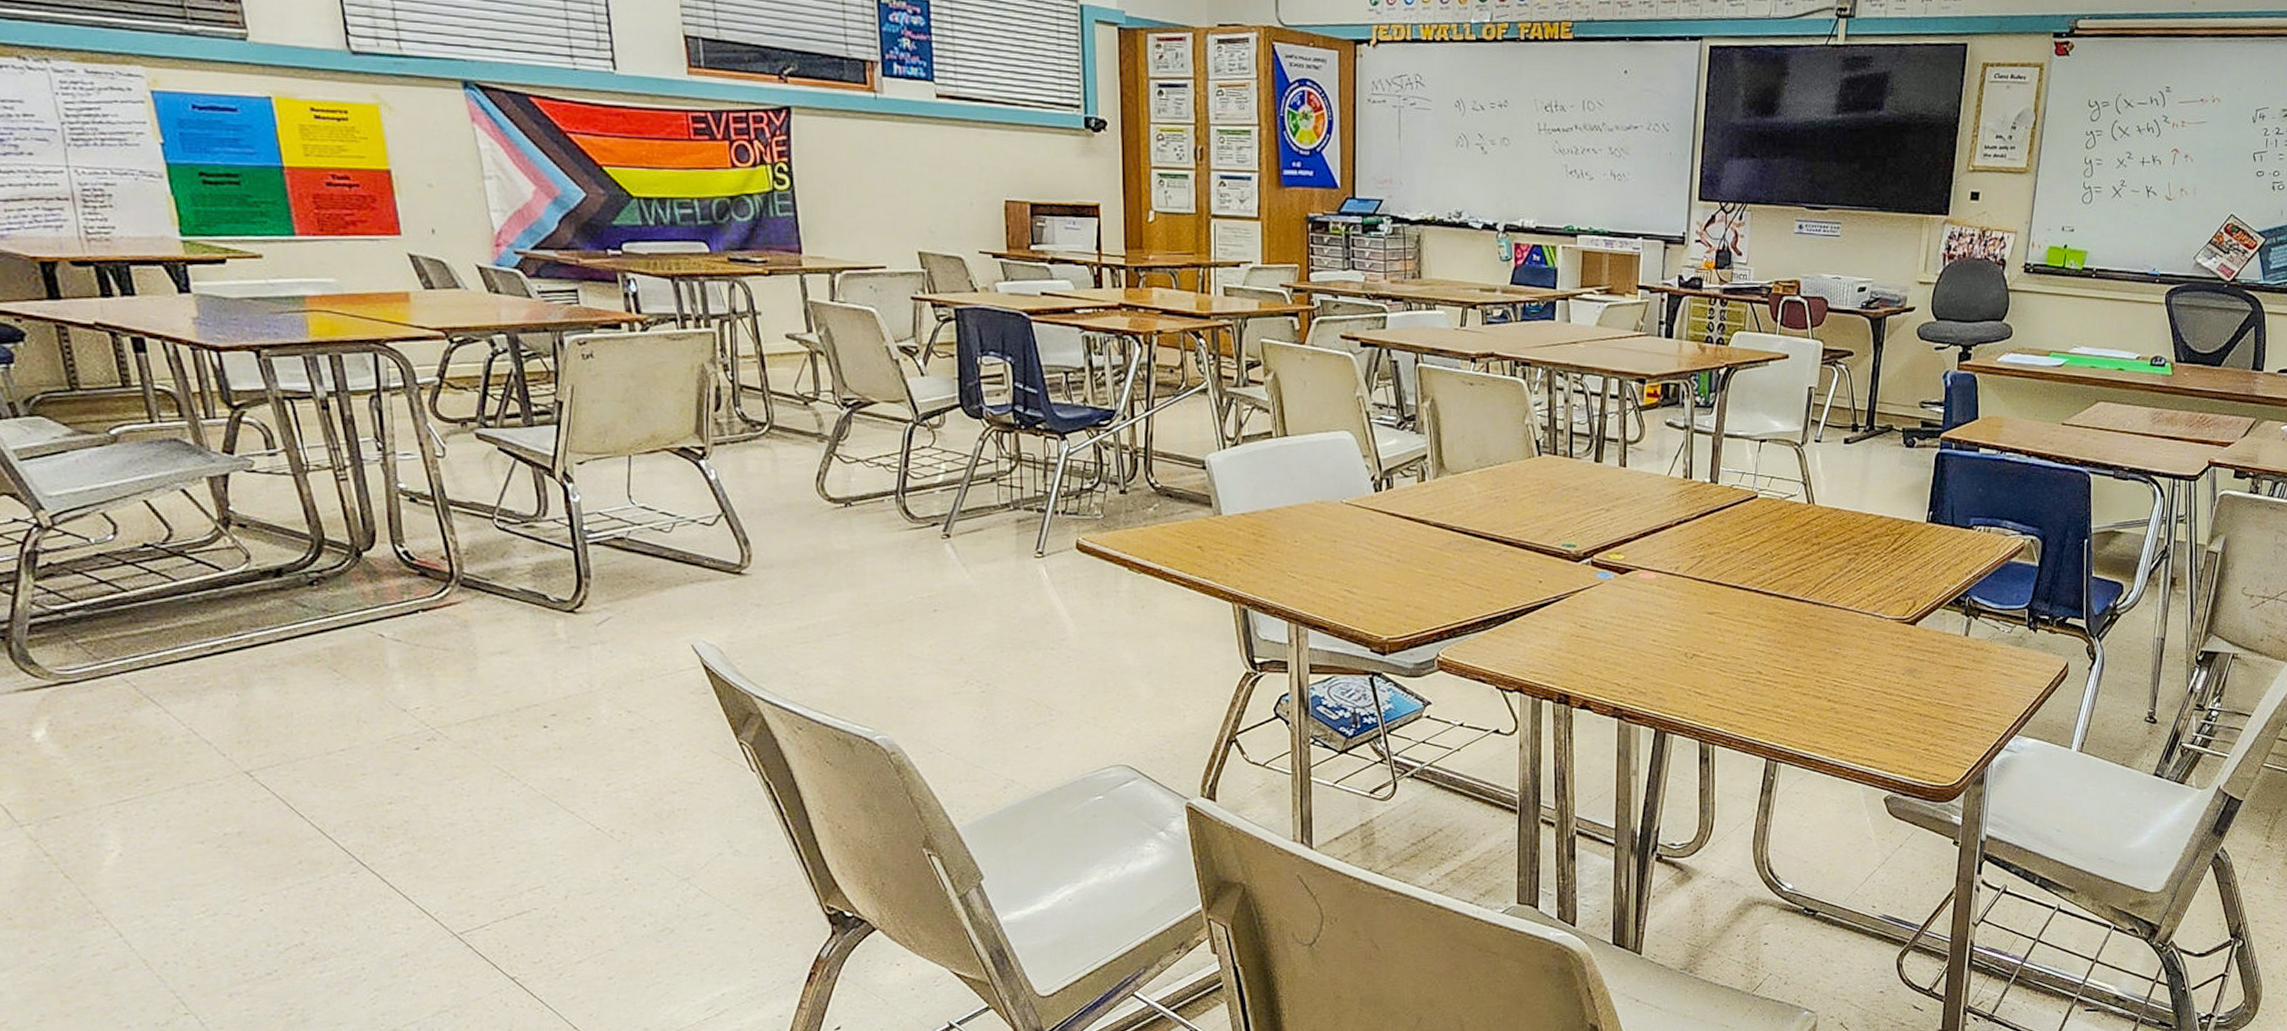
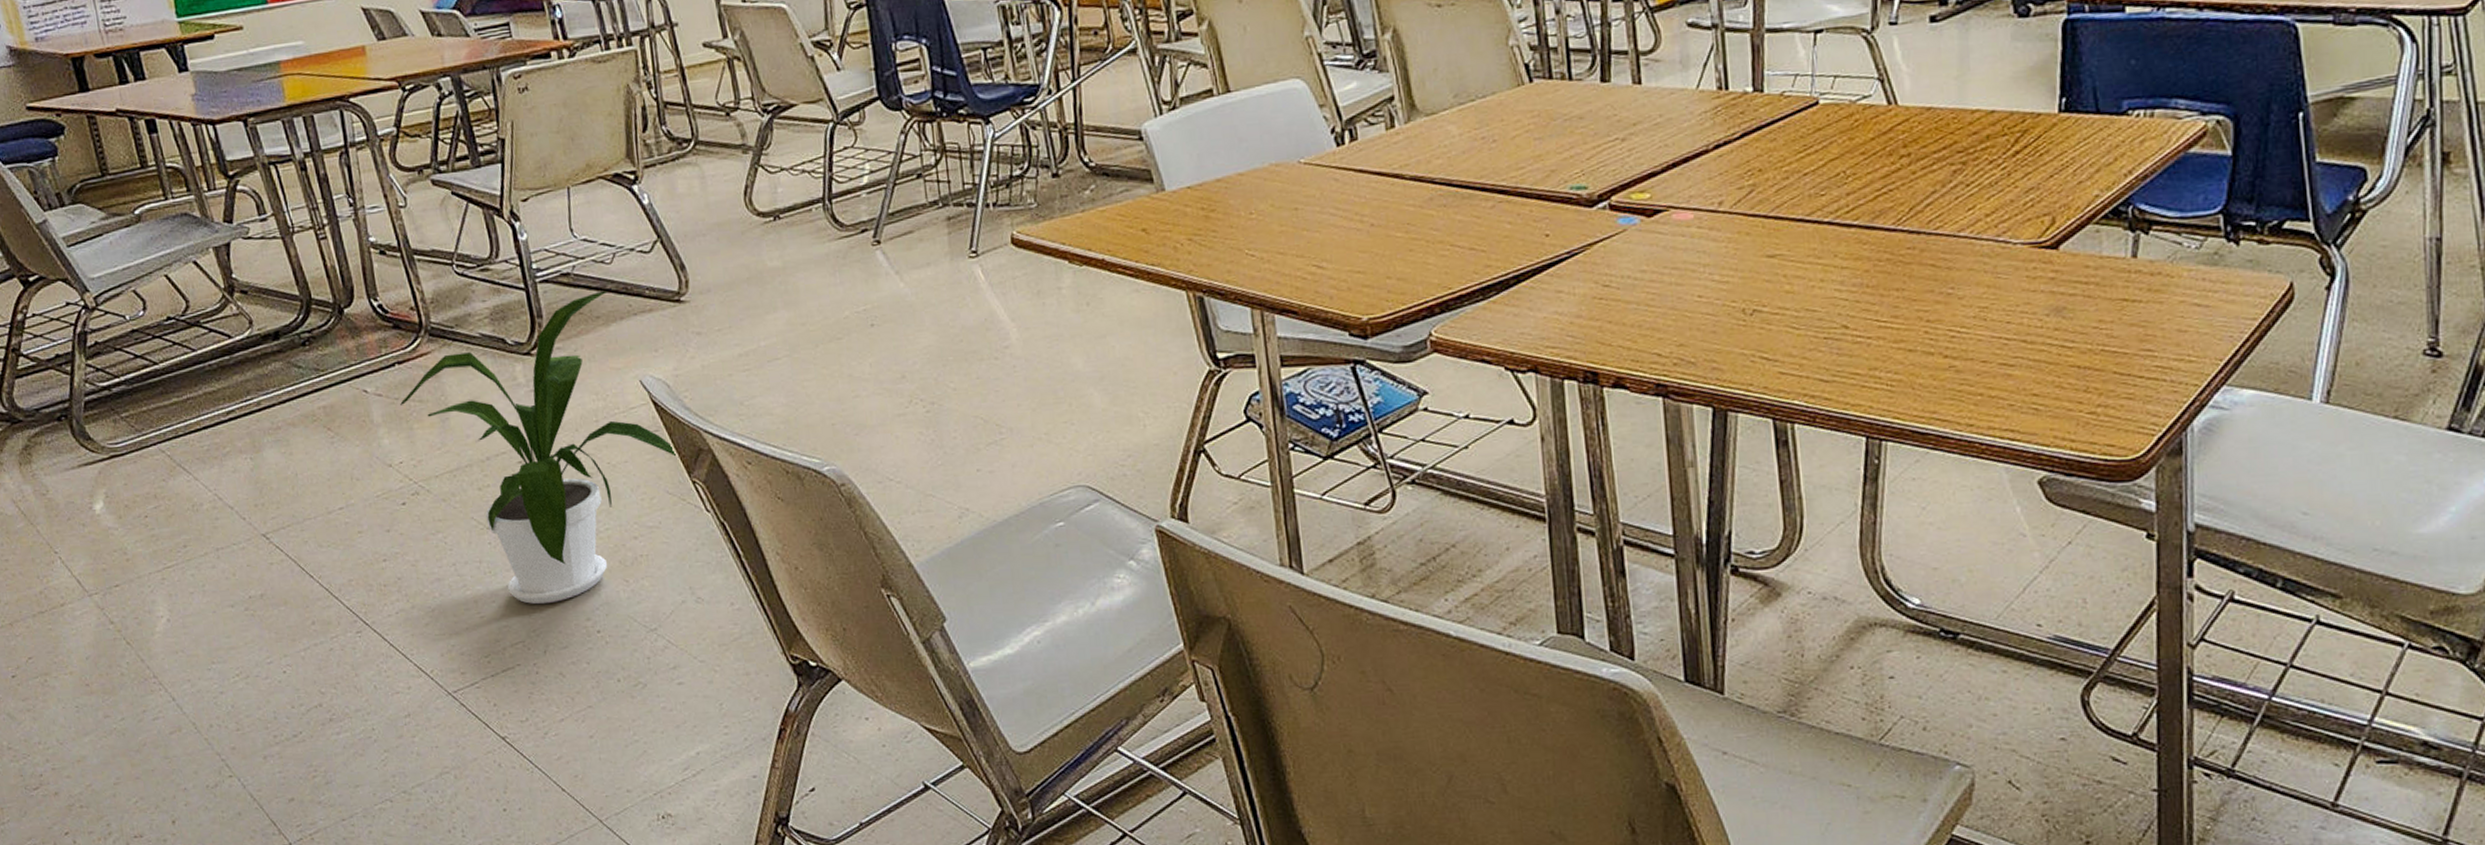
house plant: none [421,557,727,851] -> present [400,290,679,604]

